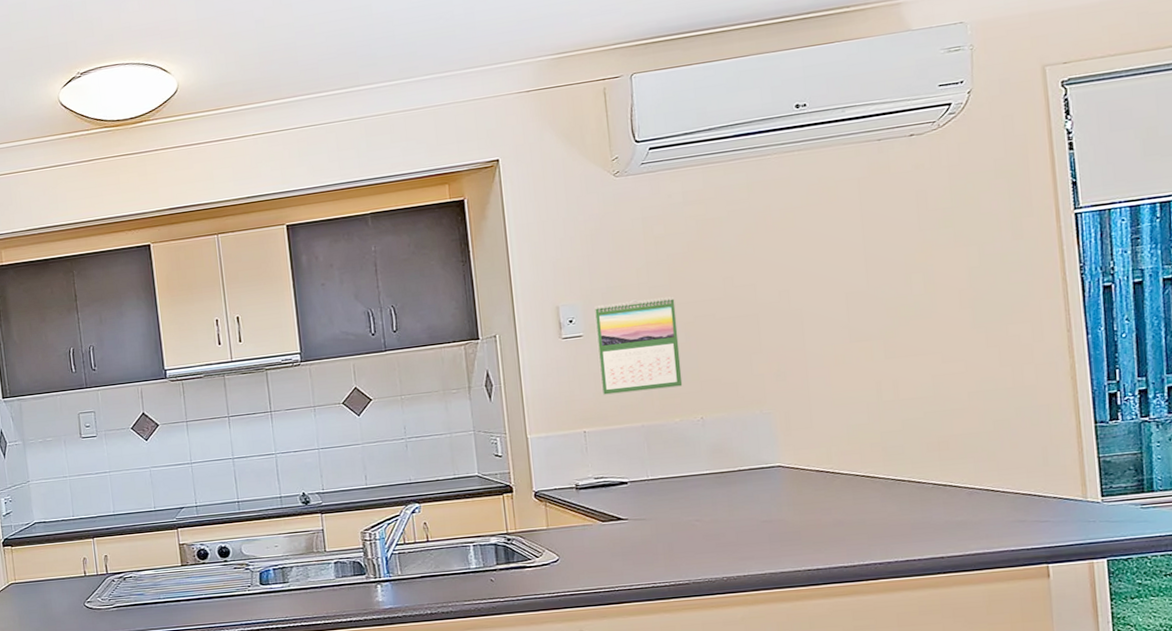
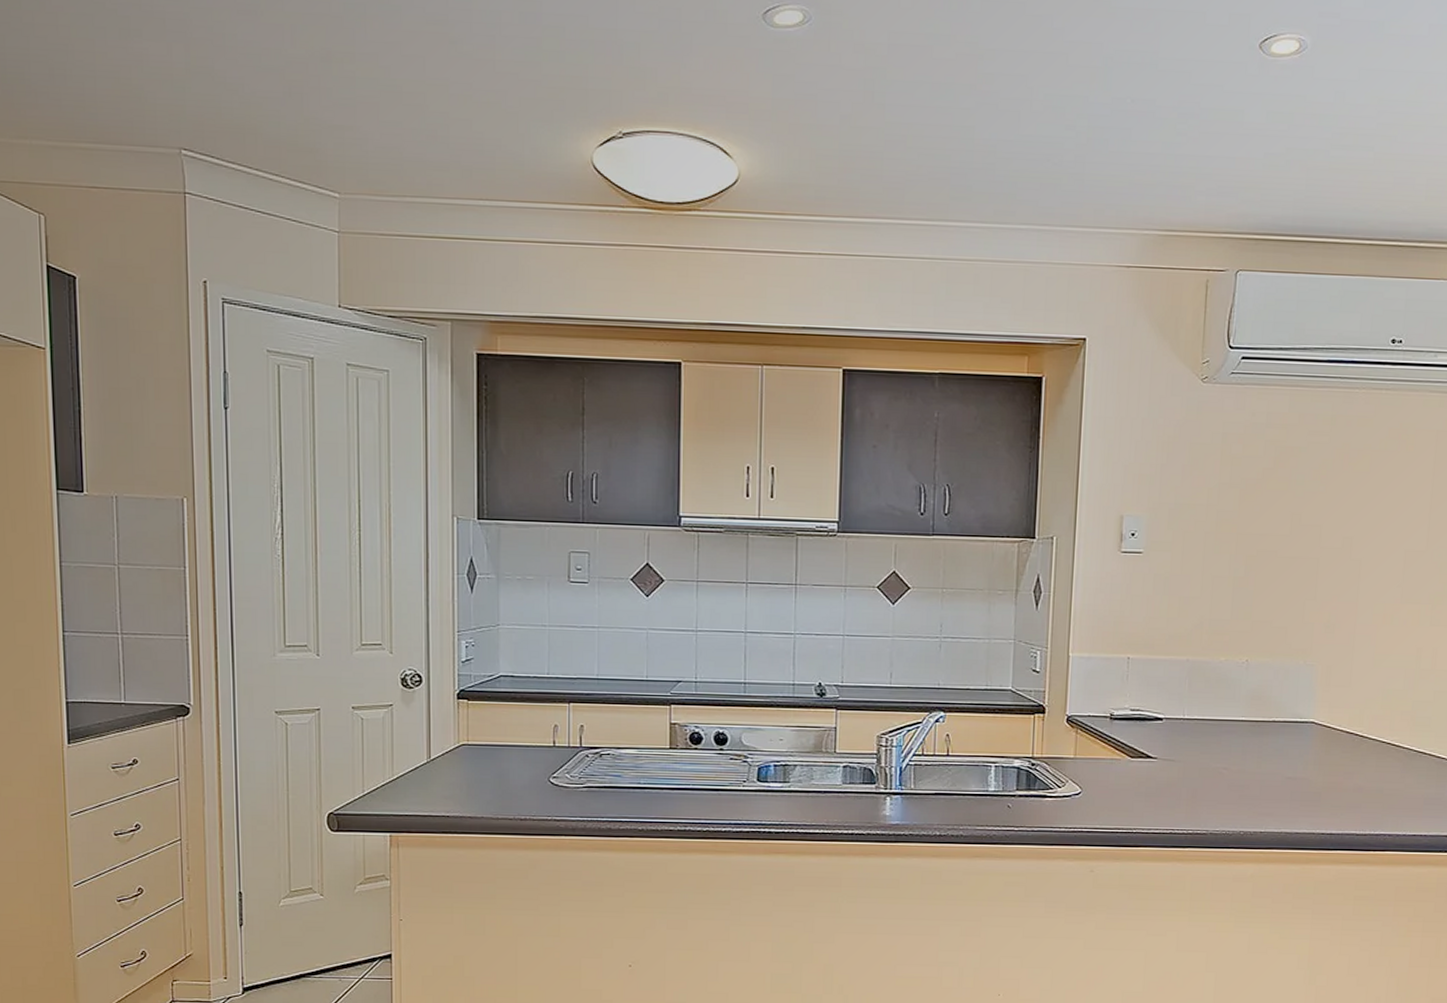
calendar: present [594,296,683,395] -> none [1152,522,1241,624]

